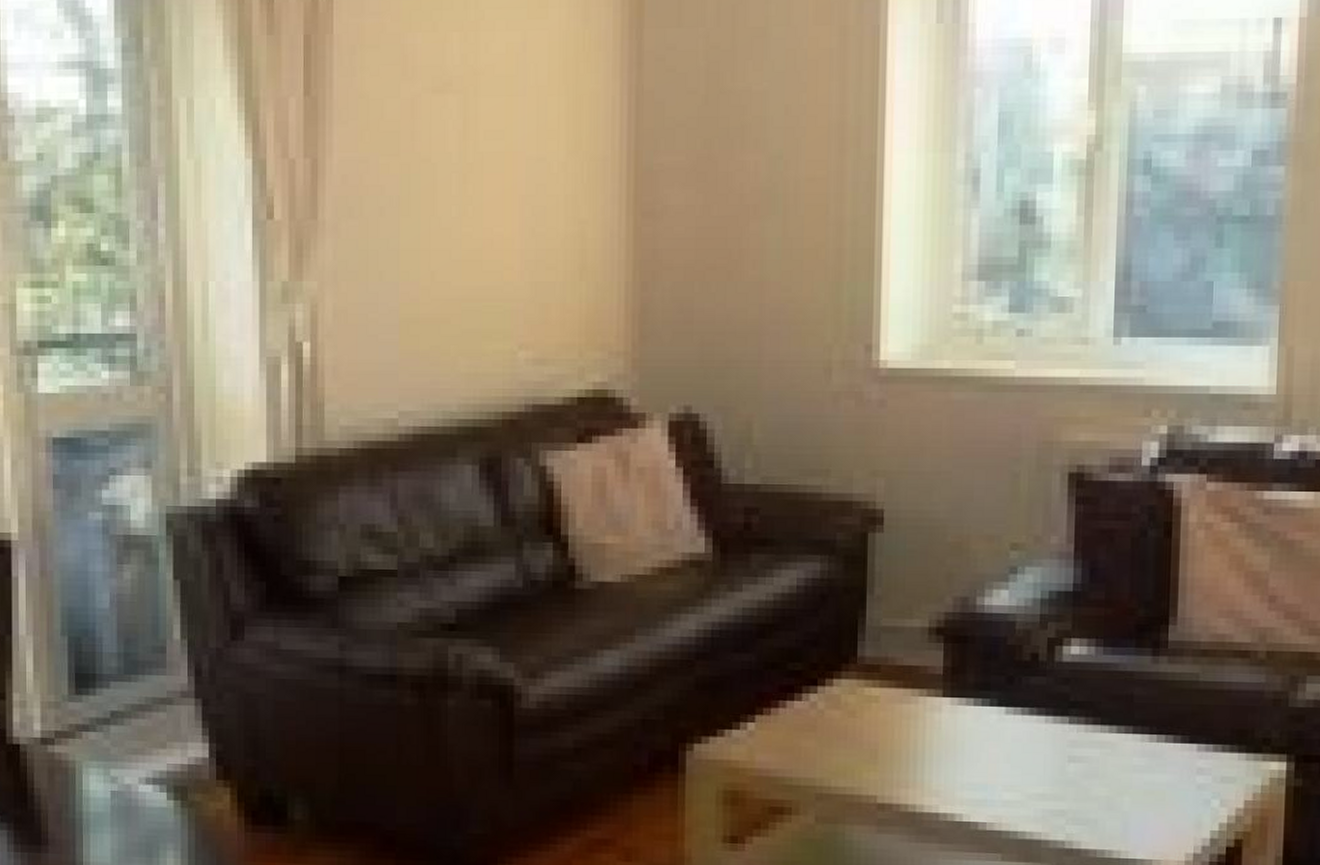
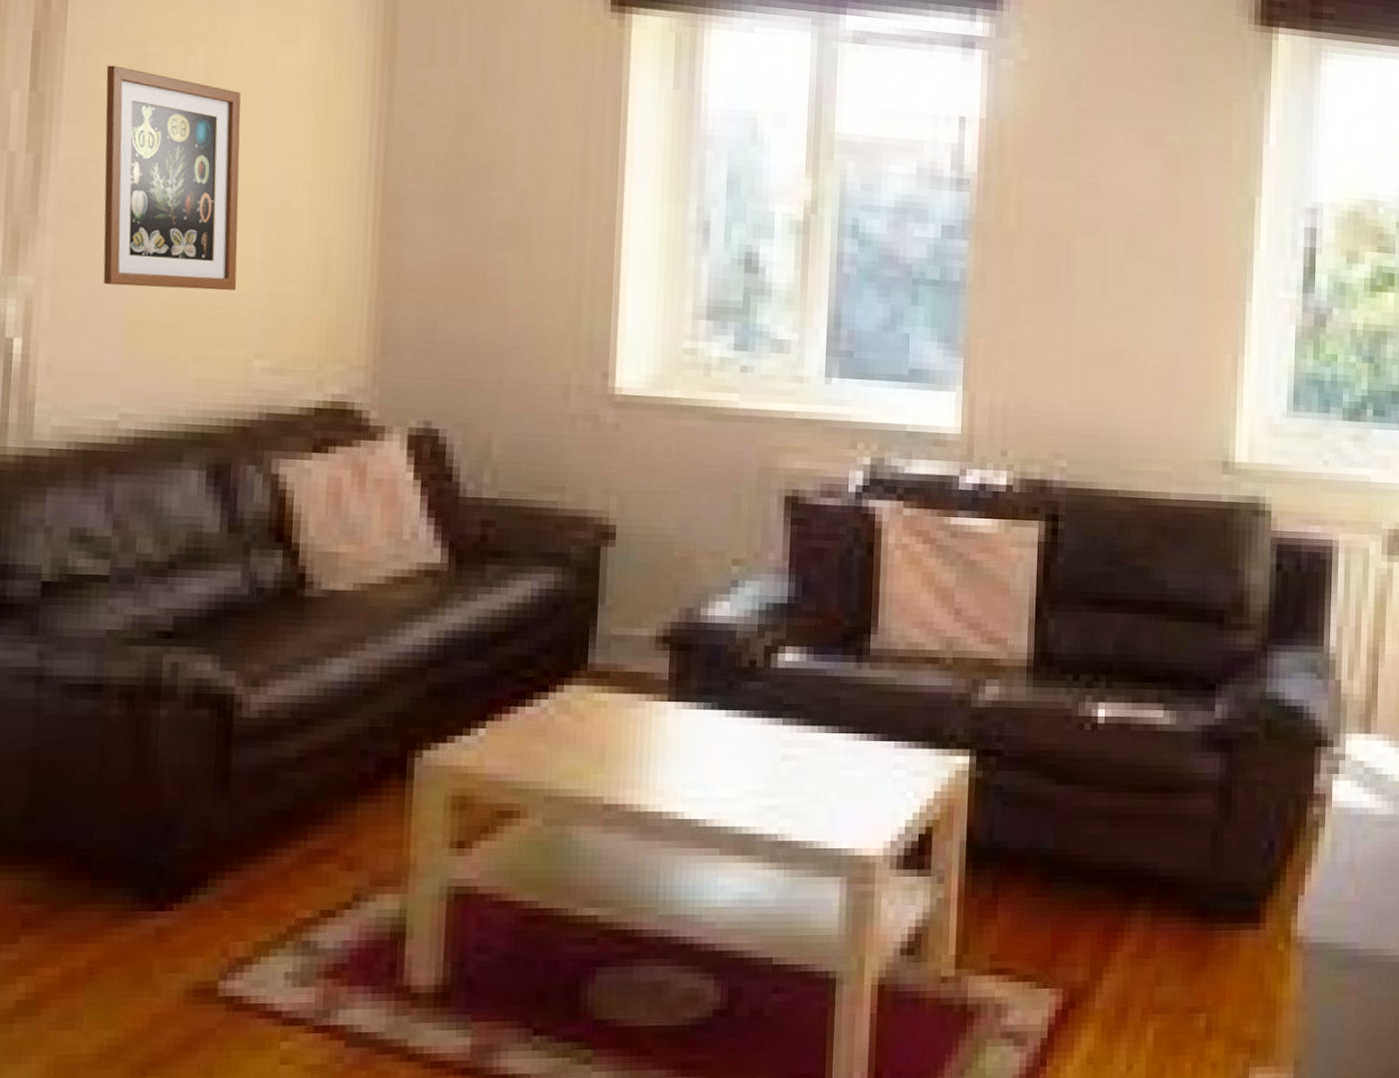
wall art: none [371,62,499,284] -> present [103,65,241,291]

